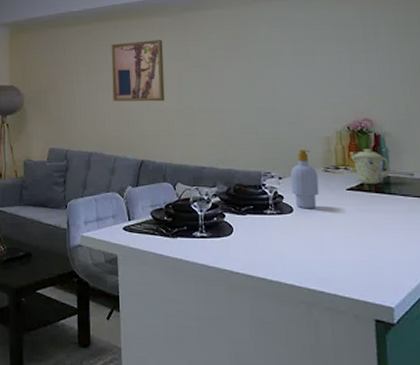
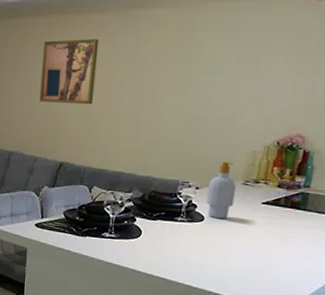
mug: present [351,149,390,185] -> none [274,165,312,201]

